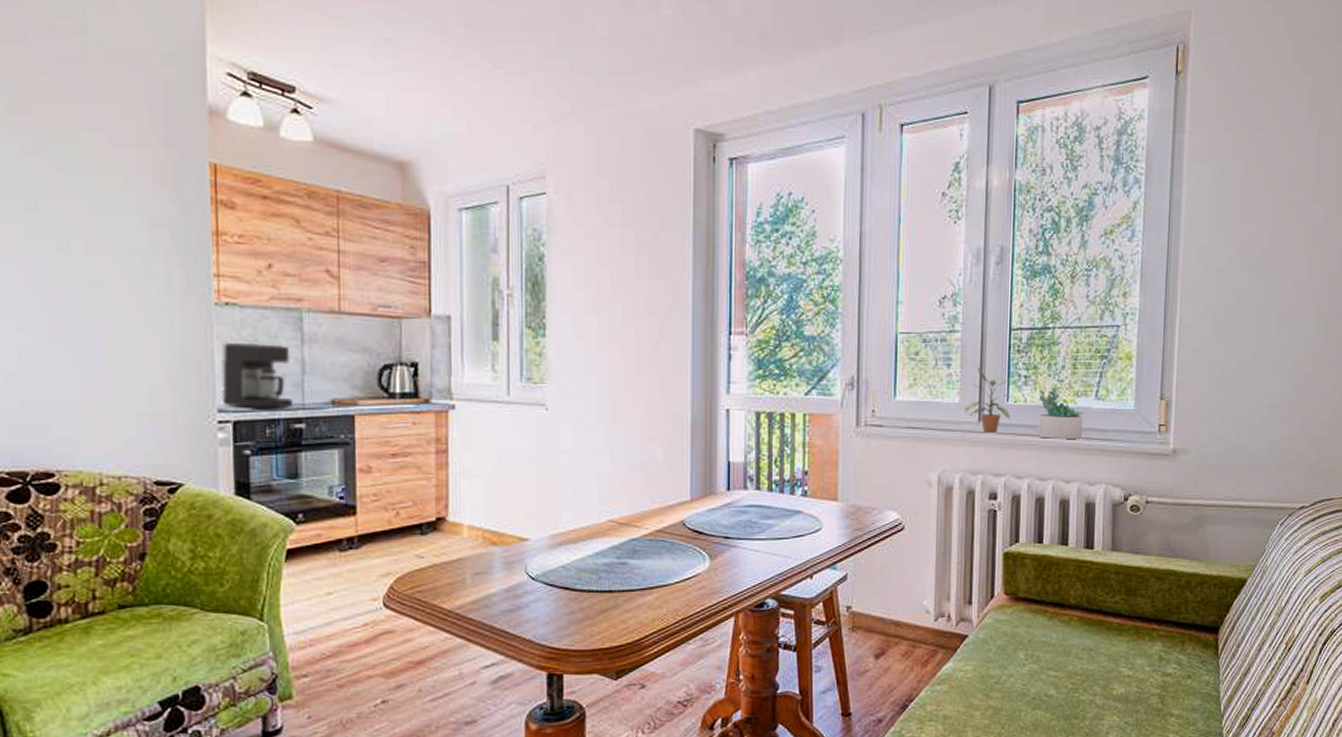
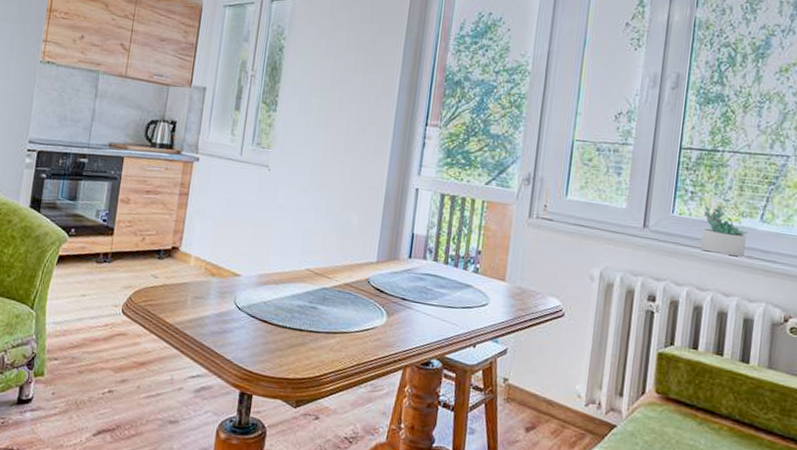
coffee maker: present [222,343,292,409] -> none [33,92,86,145]
potted plant: present [965,367,1016,434] -> none [631,178,682,241]

